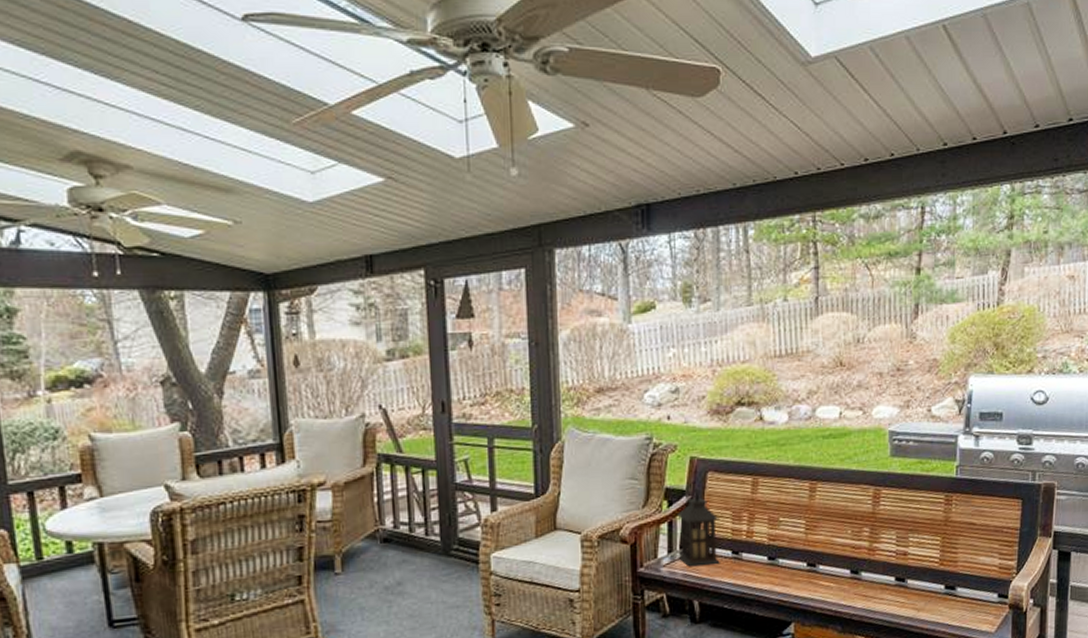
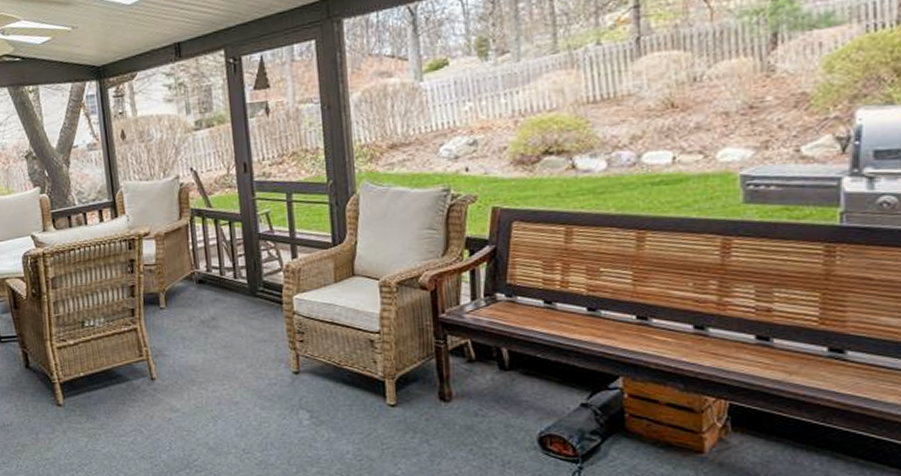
lantern: present [677,488,720,567] -> none [480,237,530,315]

